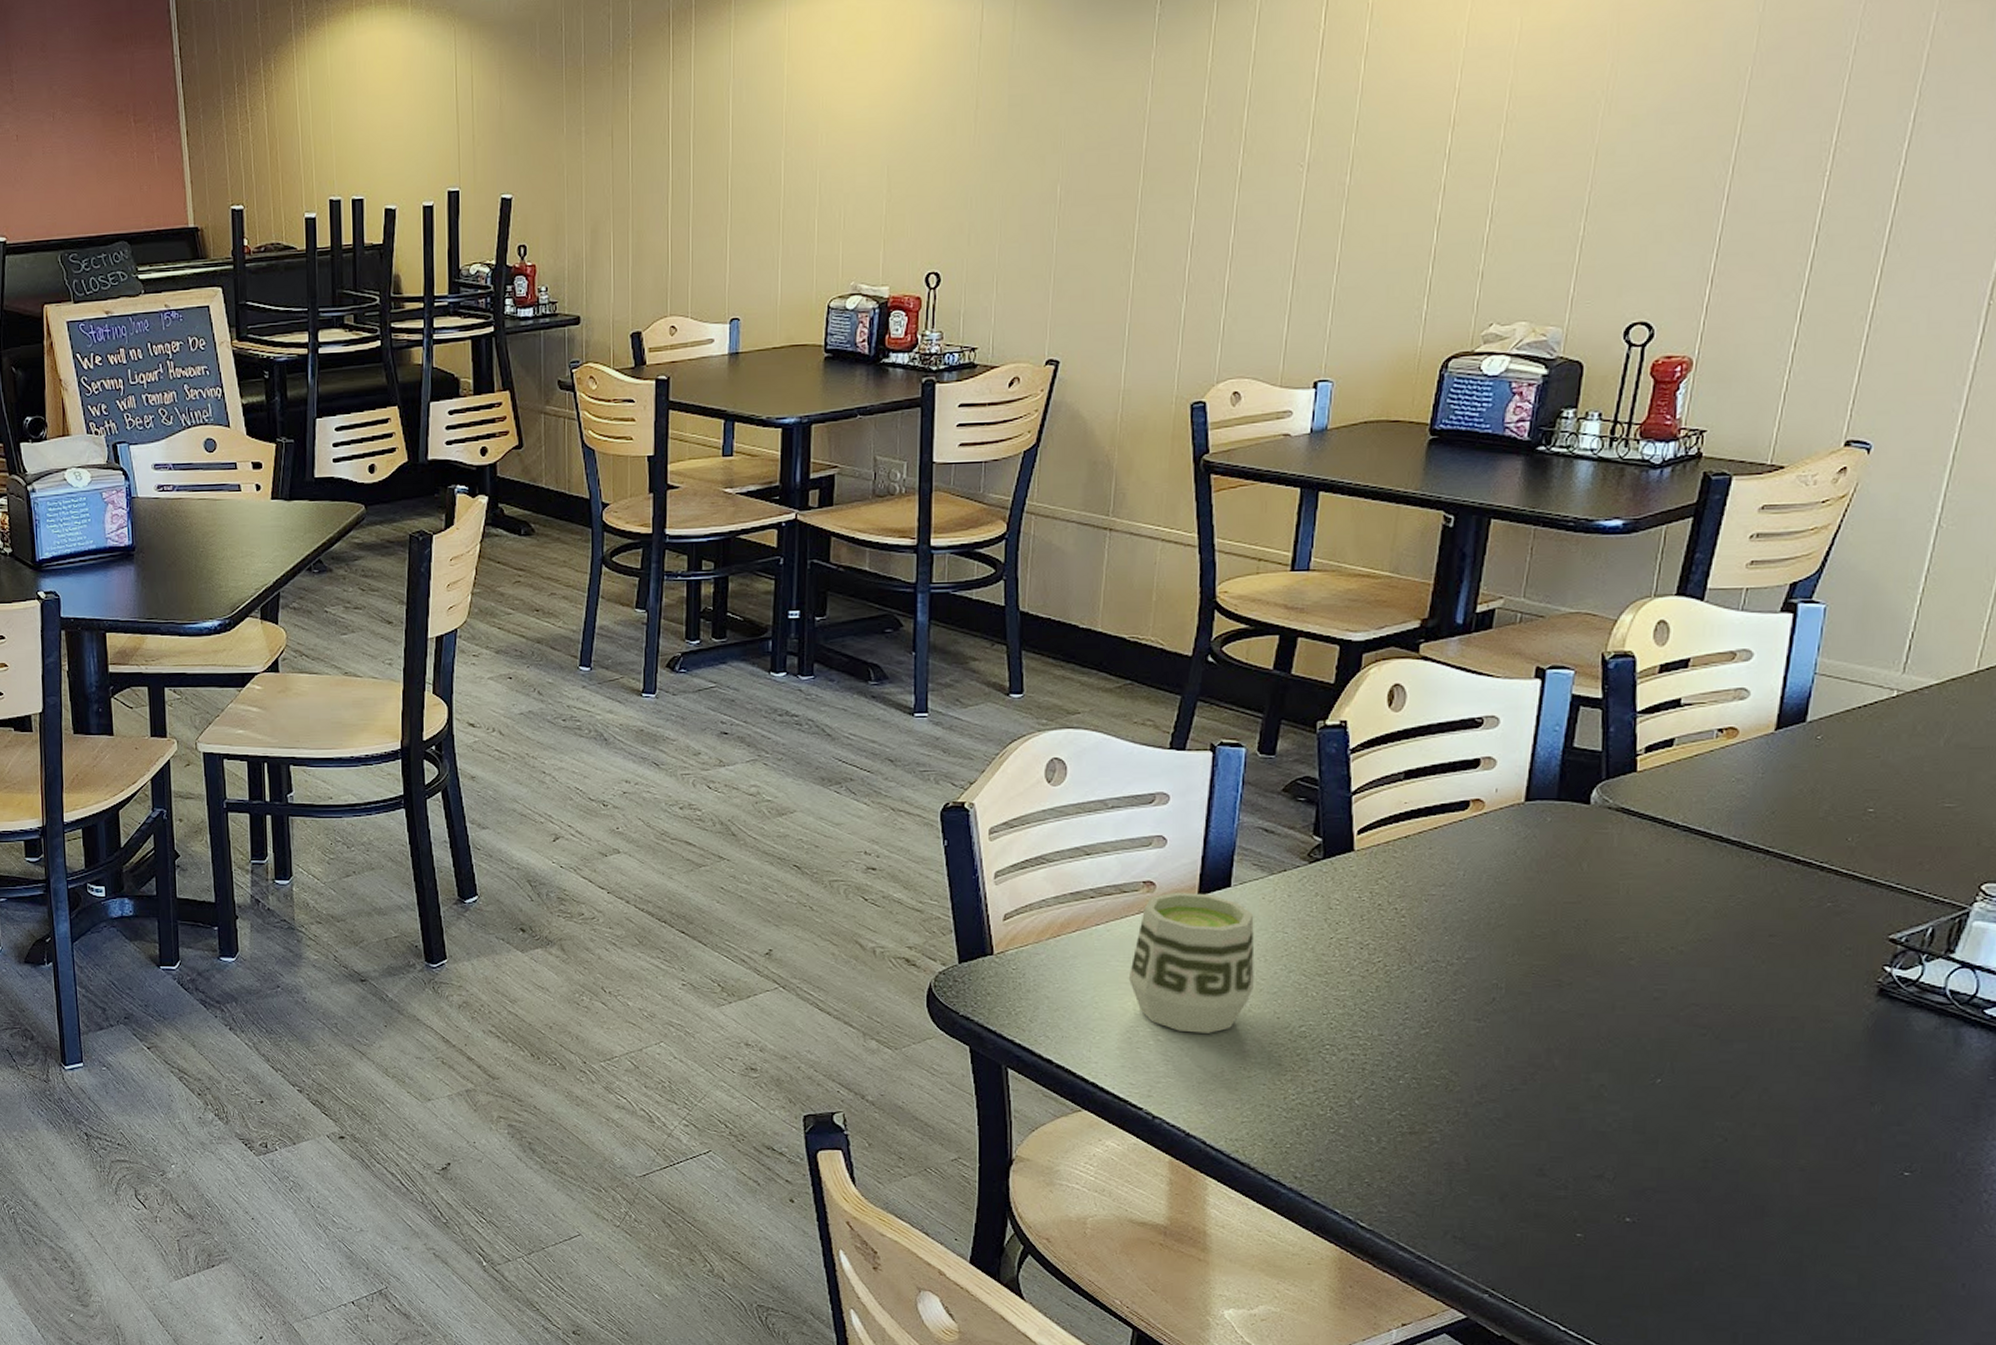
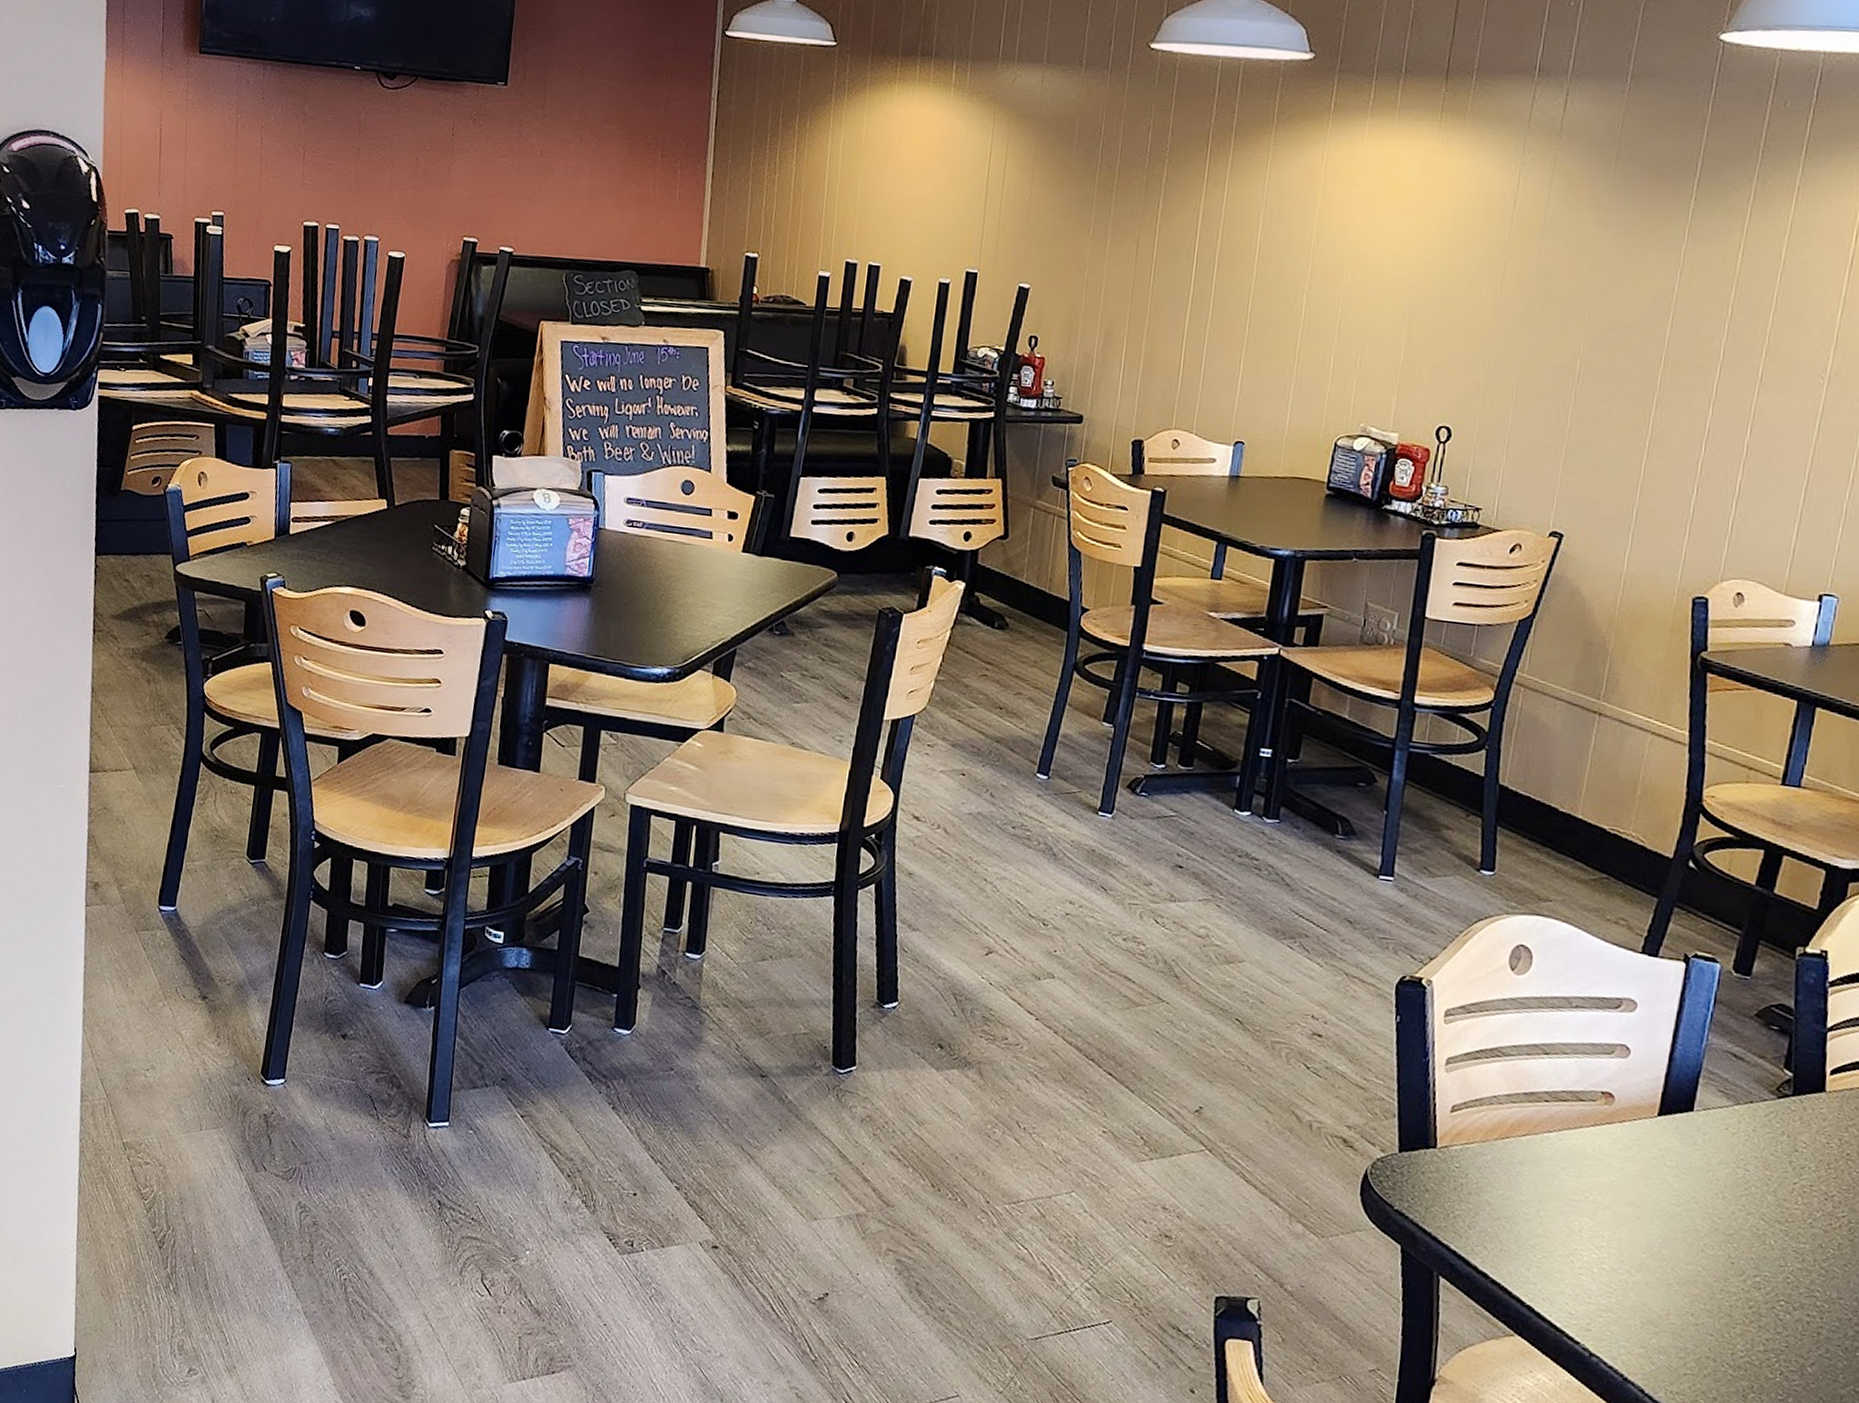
cup: present [1128,892,1255,1033] -> none [1576,1108,1716,1270]

